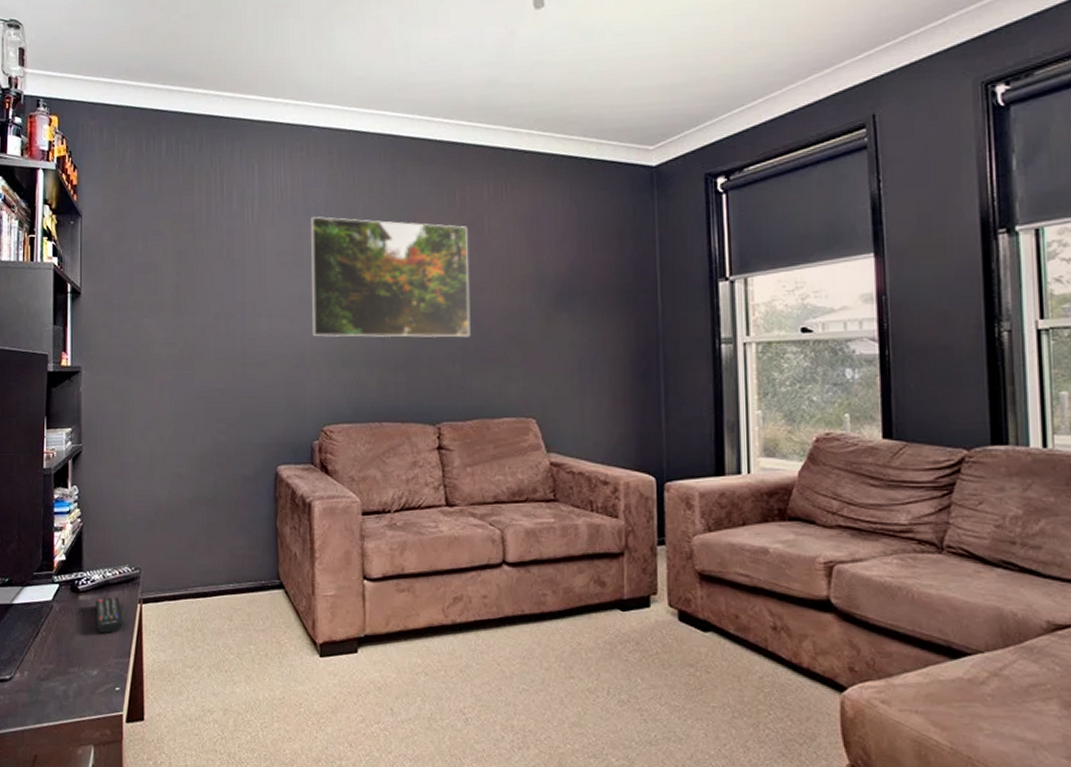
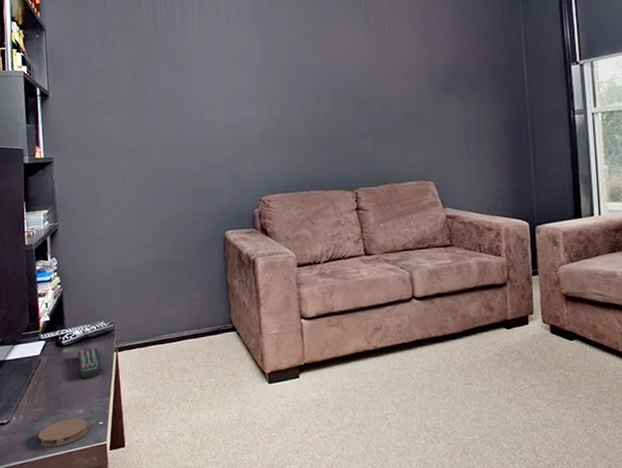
coaster: none [44,680,102,713] -> present [38,418,88,447]
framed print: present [310,217,471,338] -> none [241,24,378,124]

